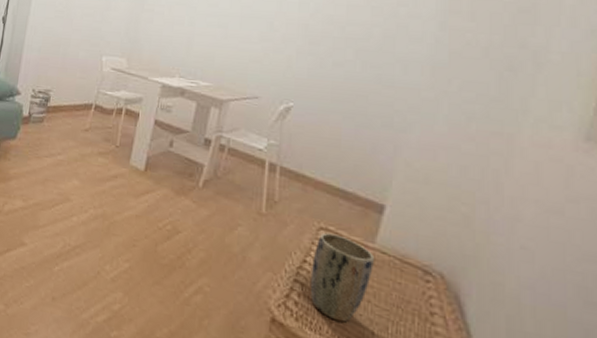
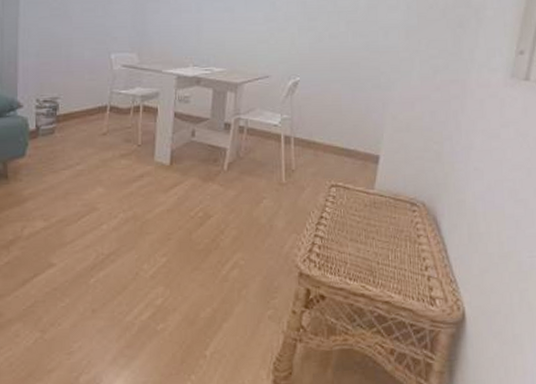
plant pot: present [310,232,375,322] -> none [327,188,376,261]

